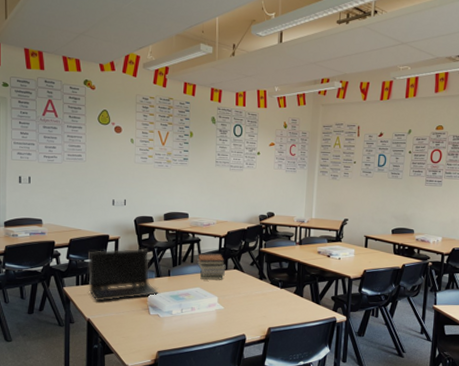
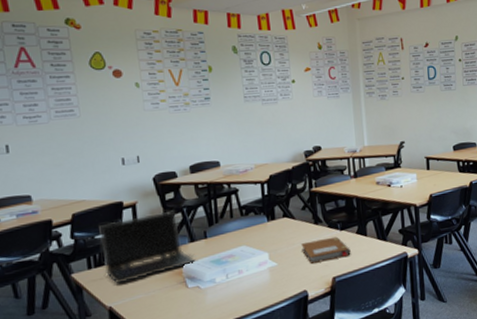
book stack: present [197,253,226,280] -> none [237,202,274,236]
notebook: none [246,293,287,314] -> present [301,236,351,265]

